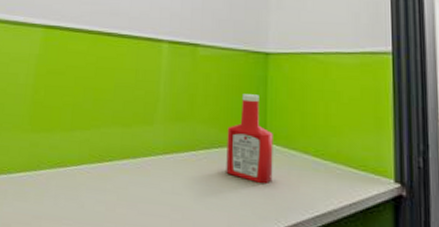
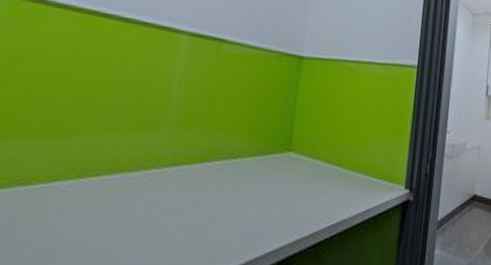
ketchup bottle: present [226,94,273,185] -> none [244,99,299,196]

